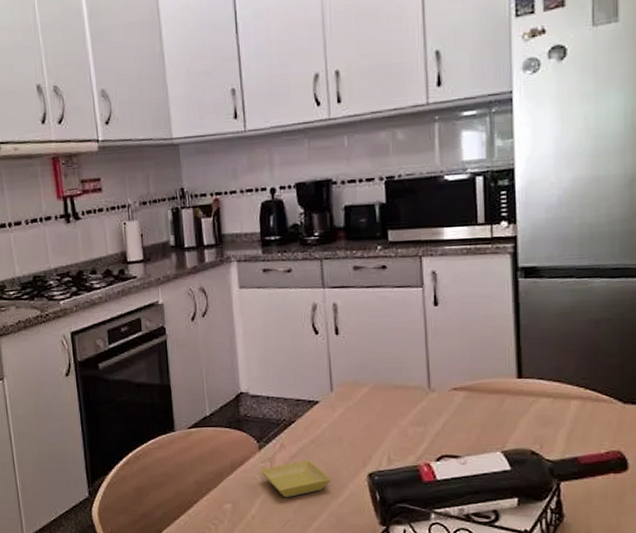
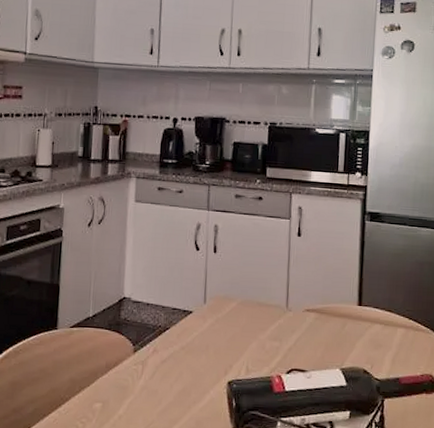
saucer: present [260,460,332,497] -> none [132,365,196,400]

